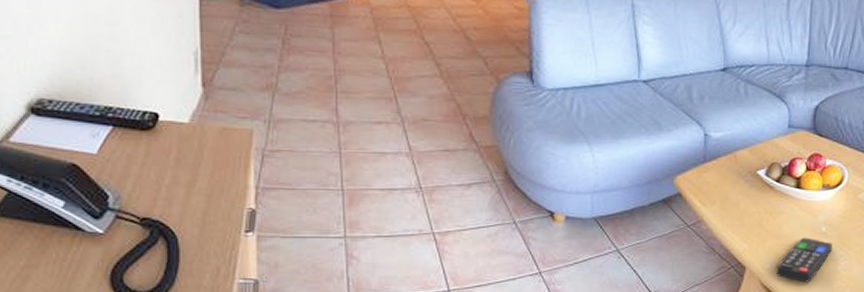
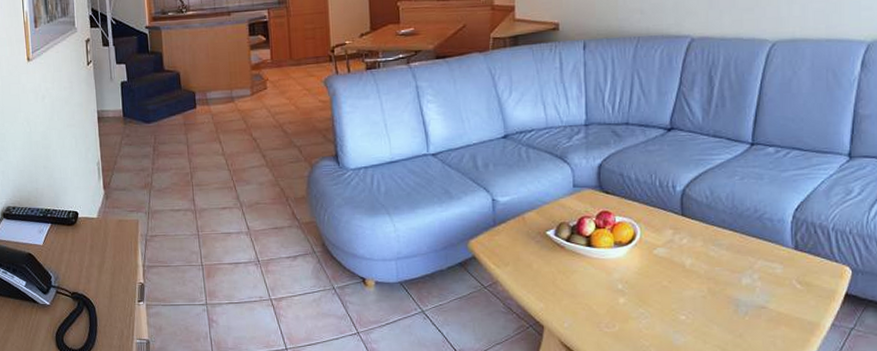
remote control: present [775,237,832,283] -> none [574,295,631,341]

